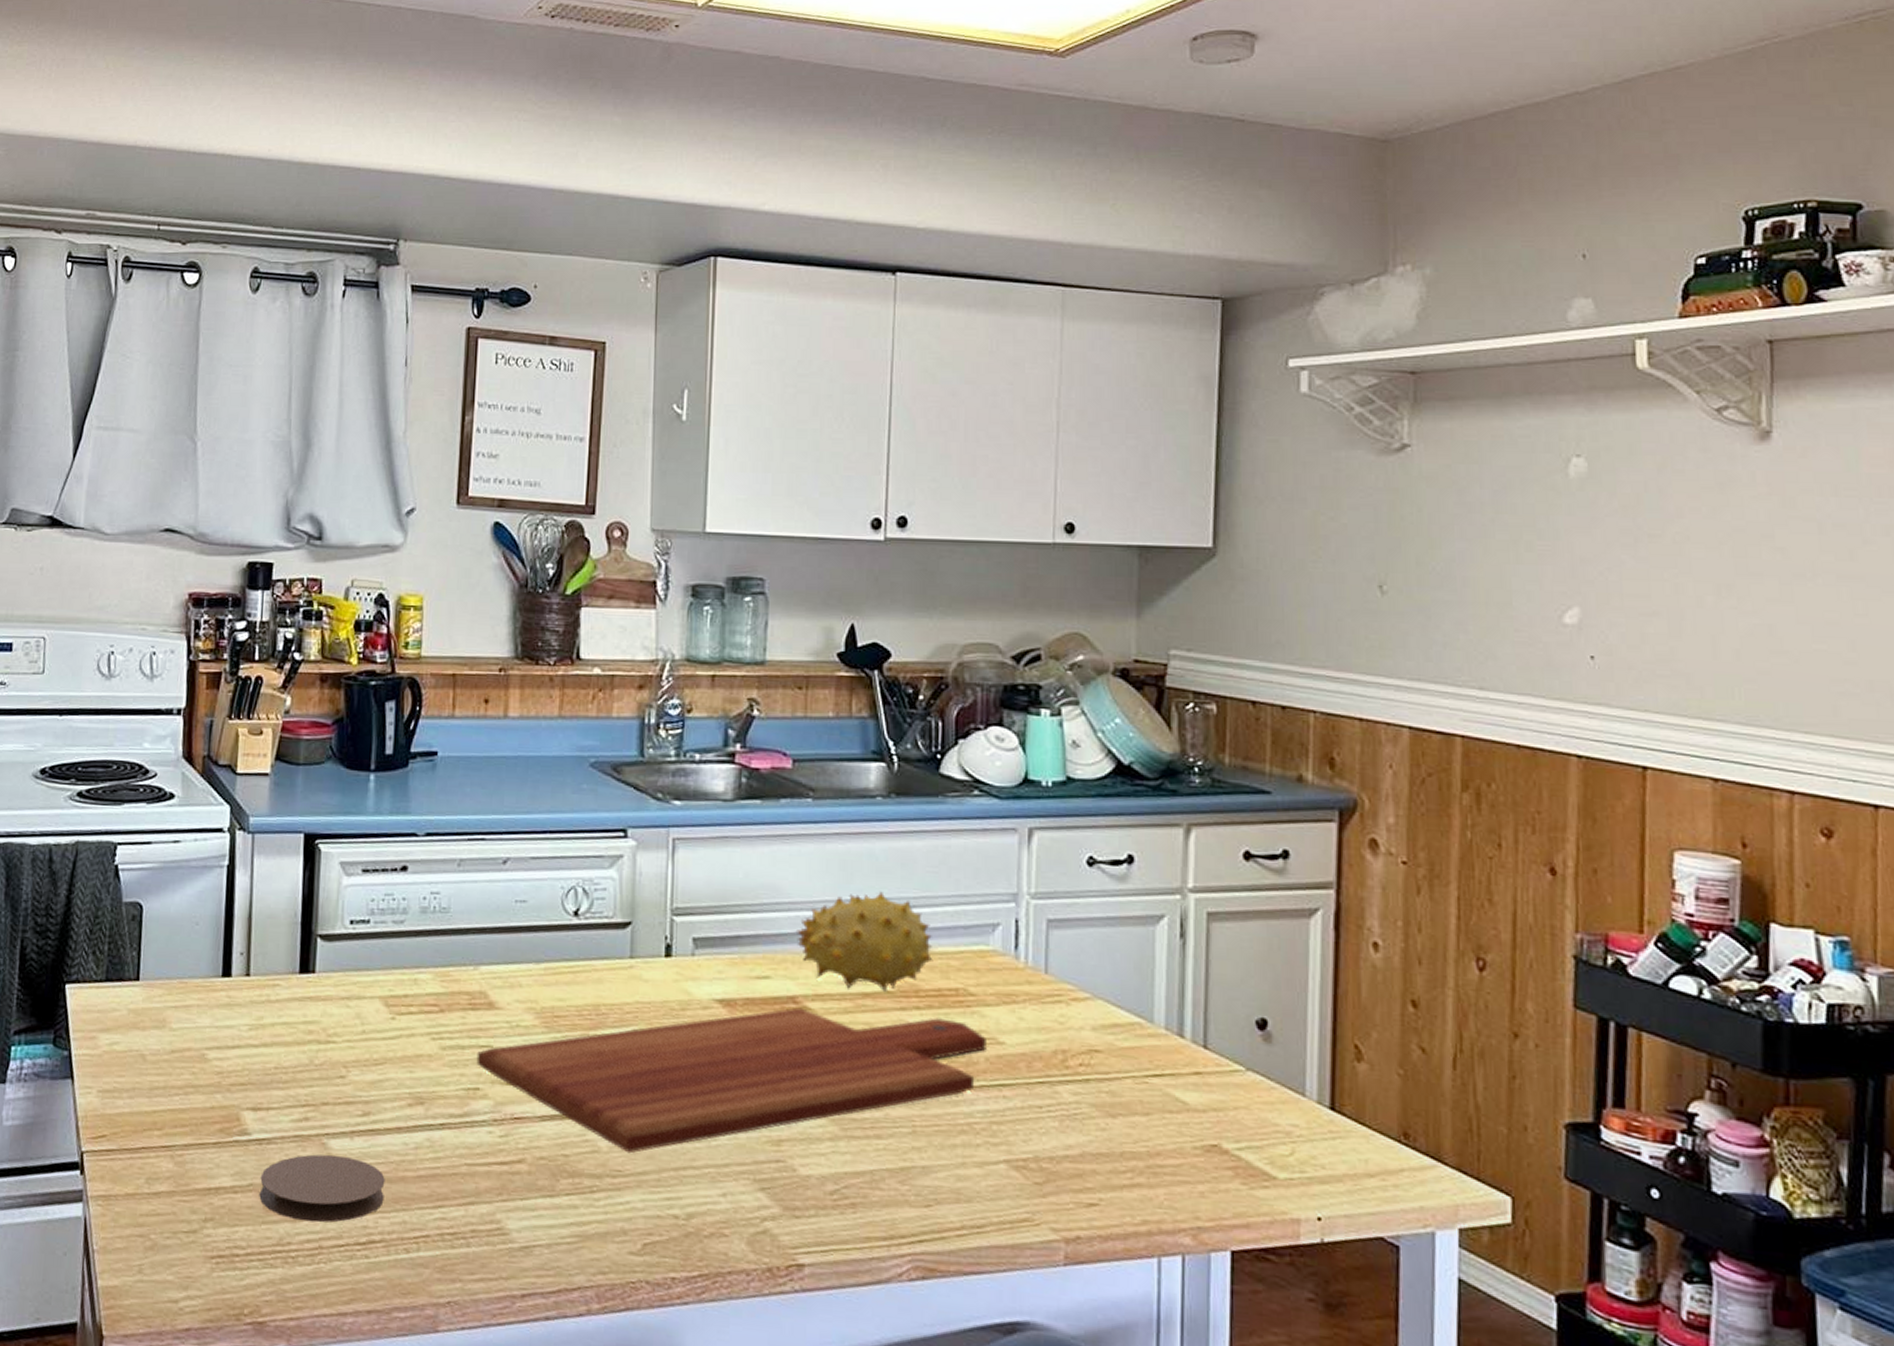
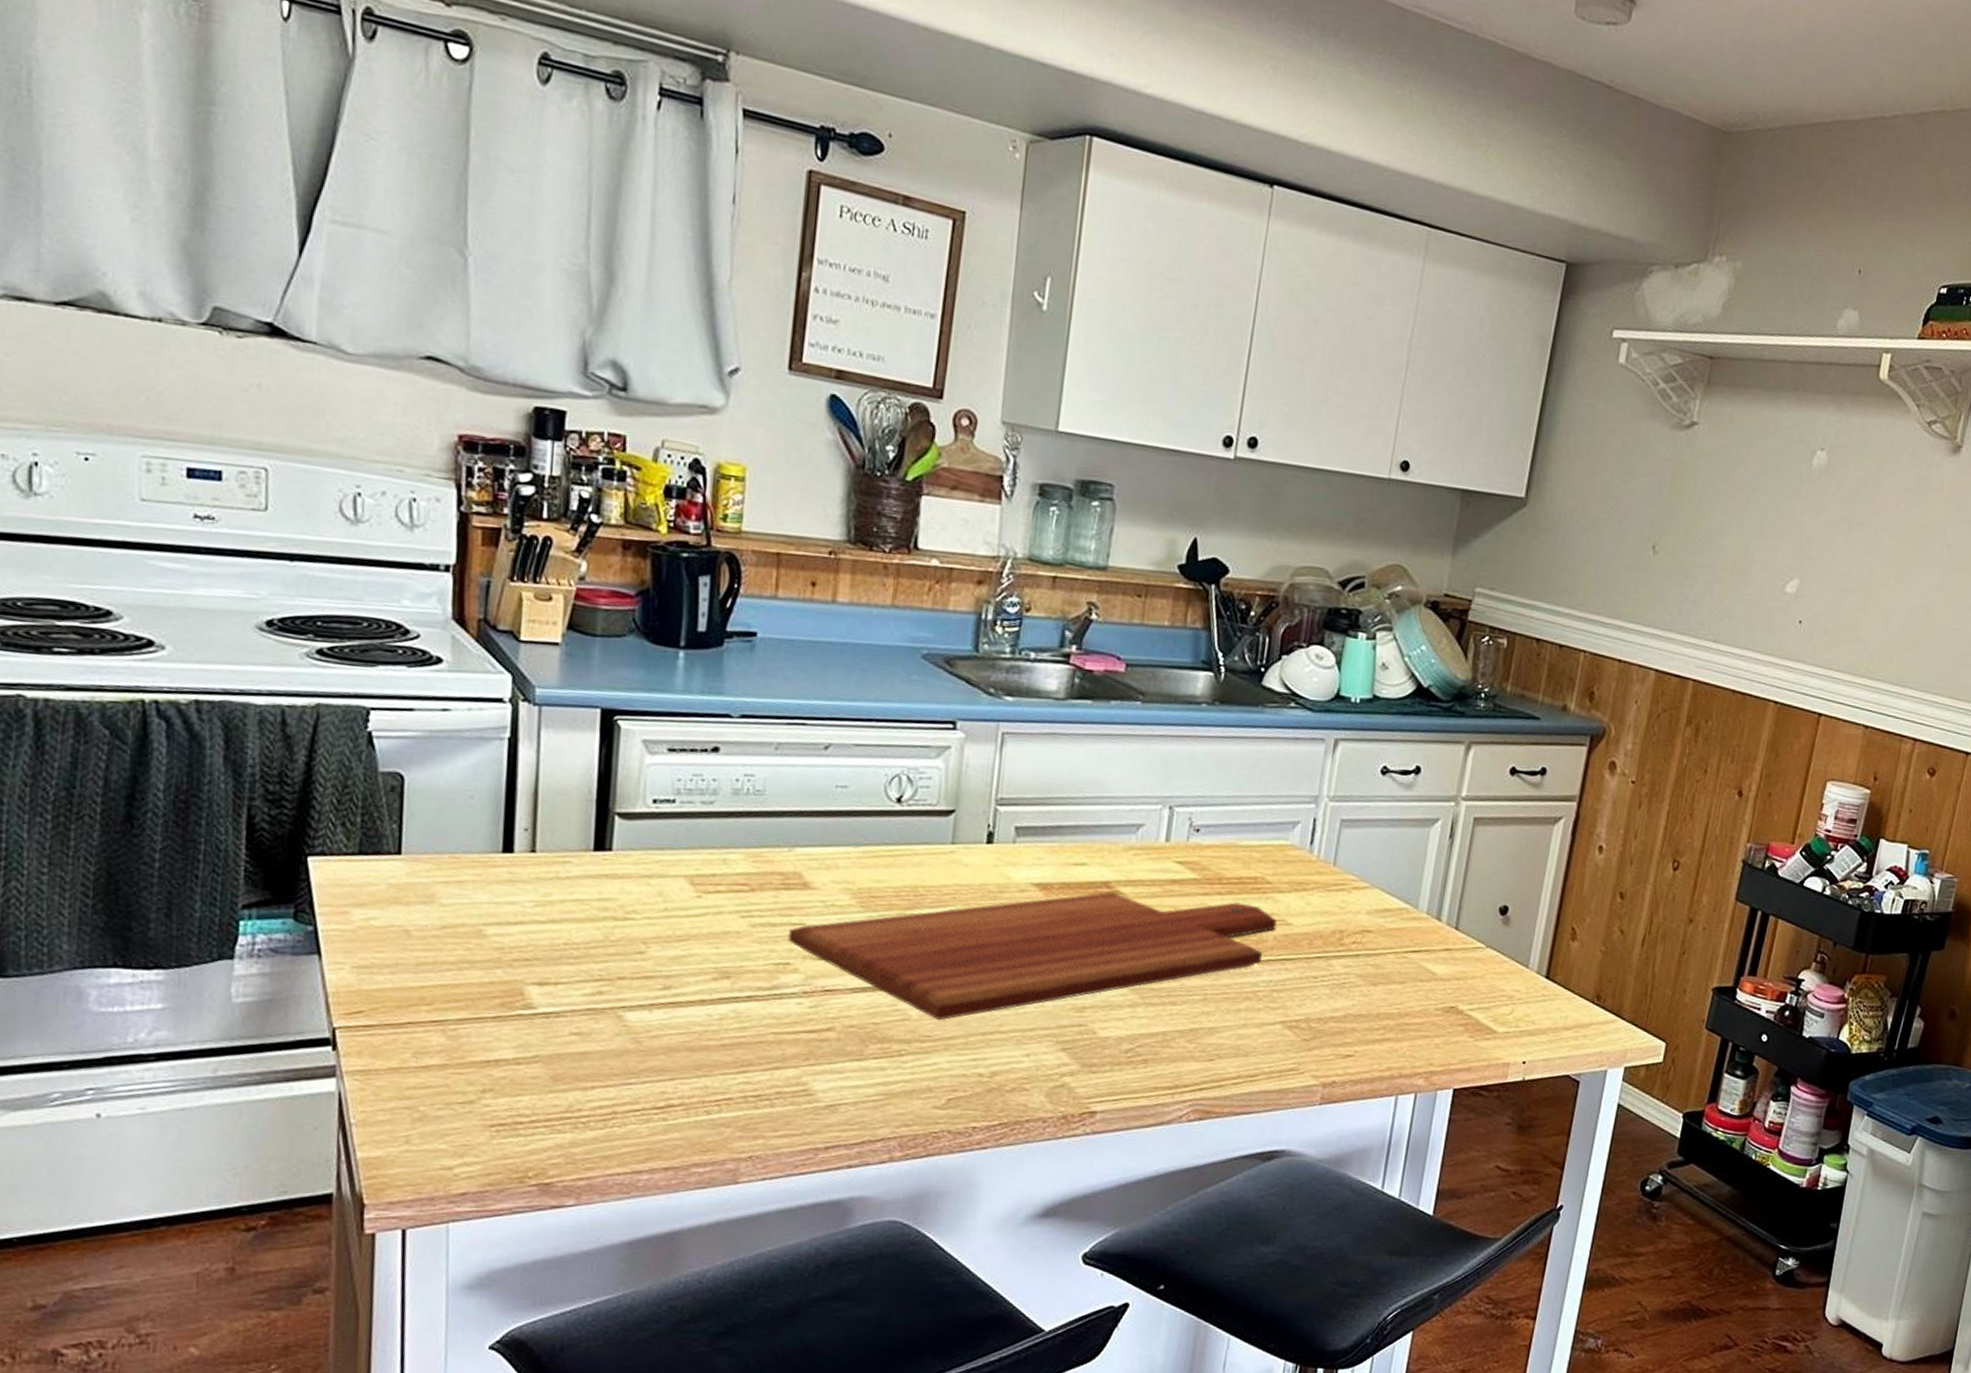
coaster: present [259,1154,385,1223] -> none [546,1026,686,1090]
fruit: present [795,891,933,992] -> none [1114,790,1239,879]

